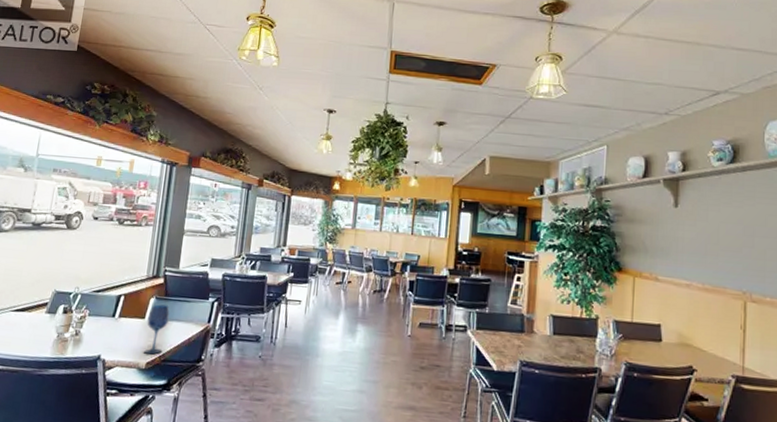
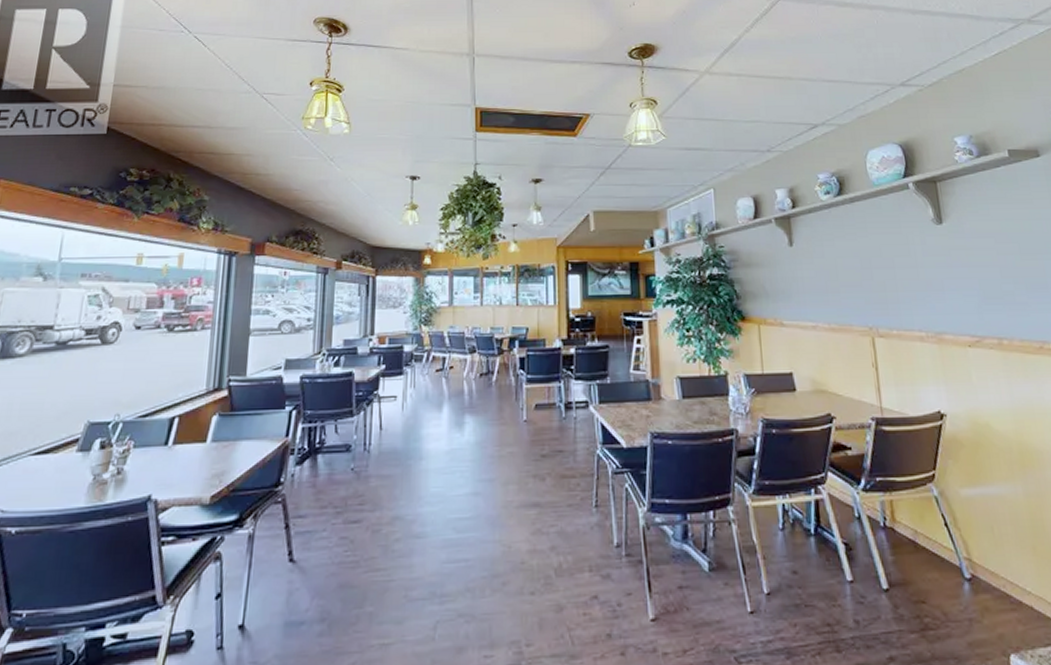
wineglass: present [144,304,170,355] -> none [207,422,237,485]

